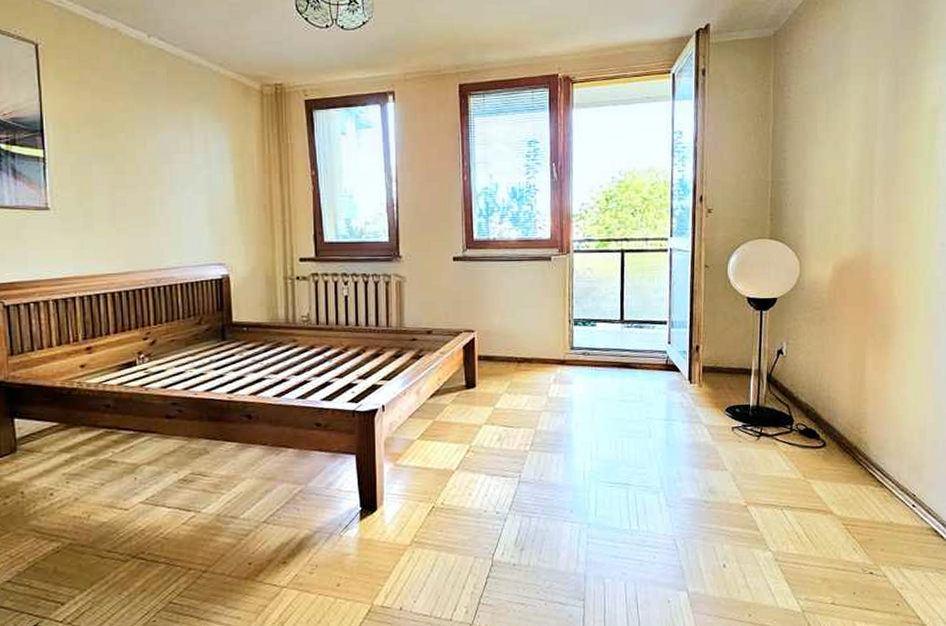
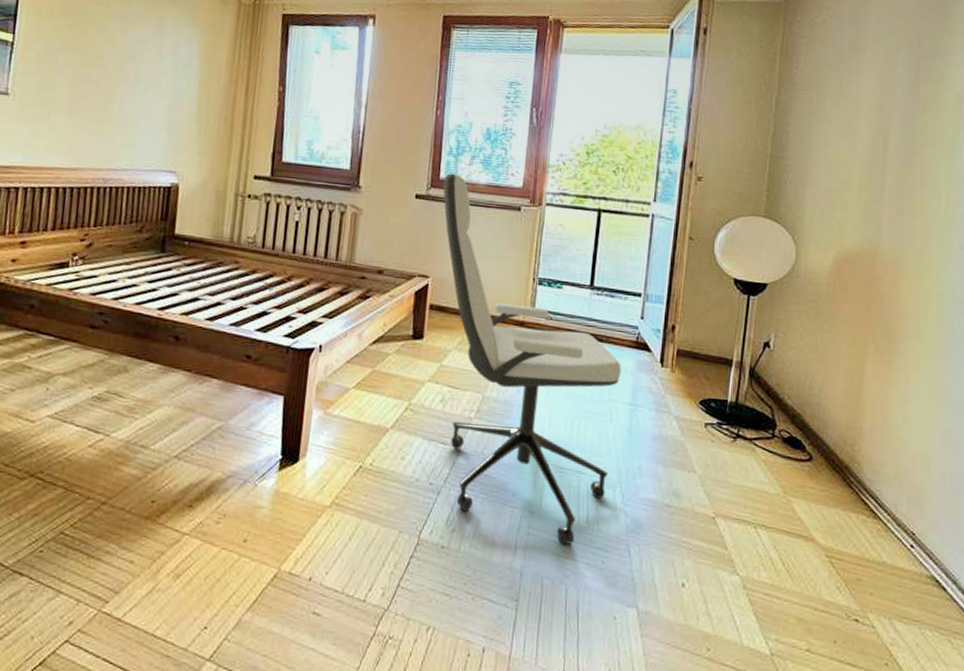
office chair: none [477,233,655,548] -> present [443,173,621,546]

